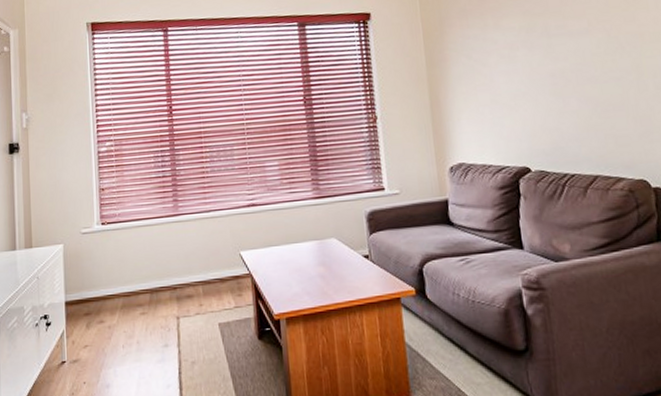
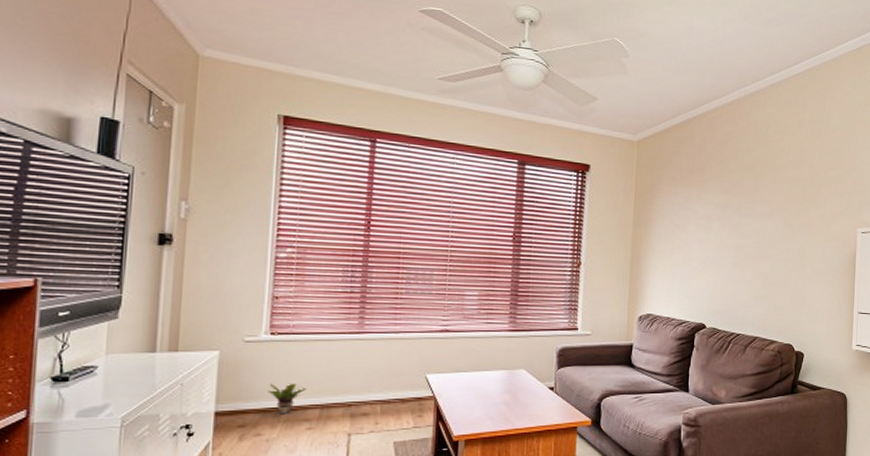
potted plant: none [104,269,137,301] -> present [267,383,308,415]

